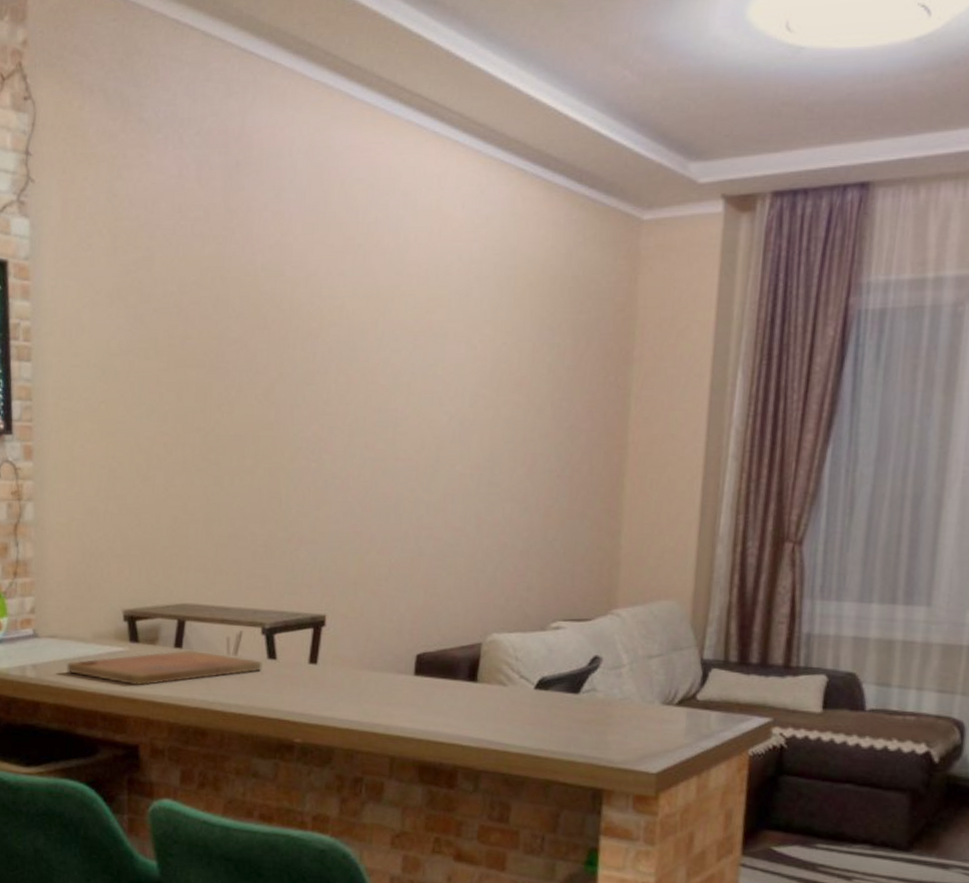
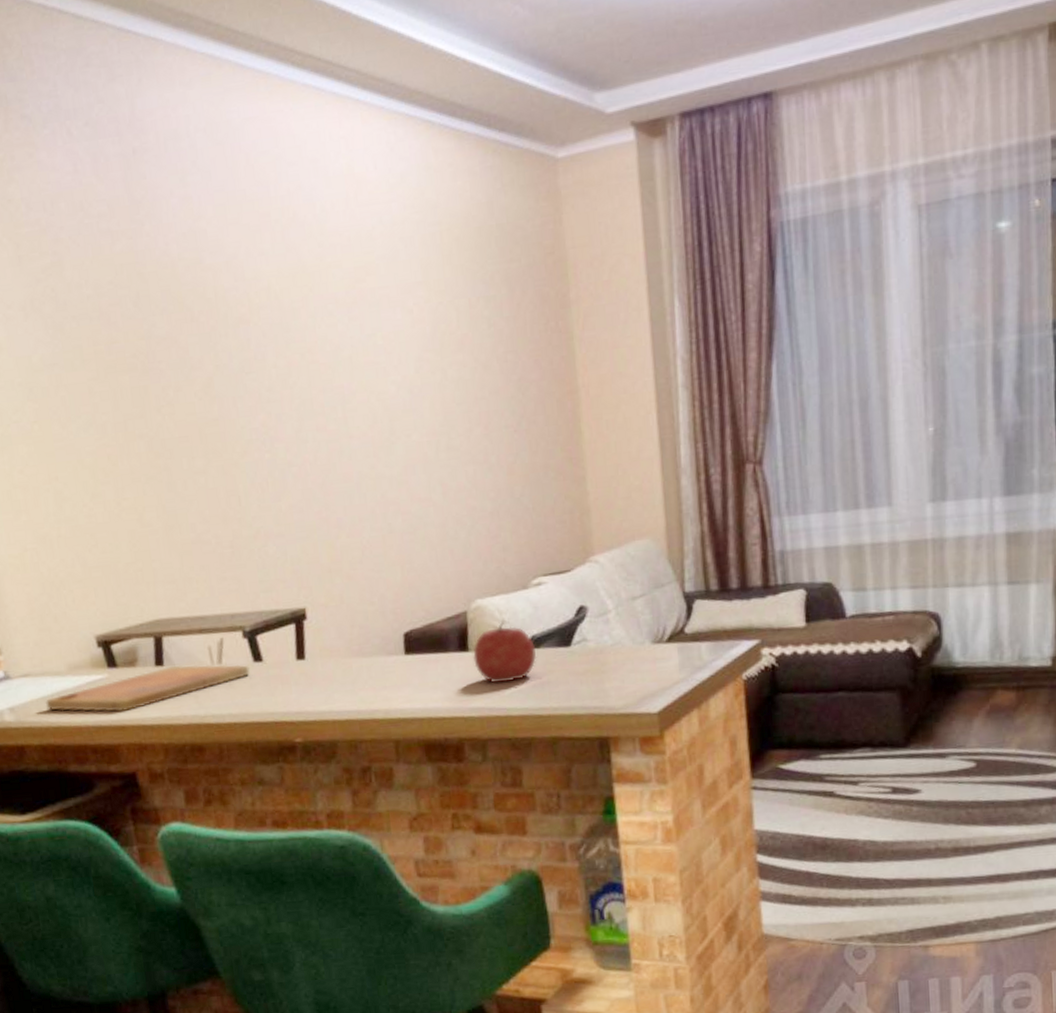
fruit: none [480,658,545,719] -> present [472,621,537,683]

